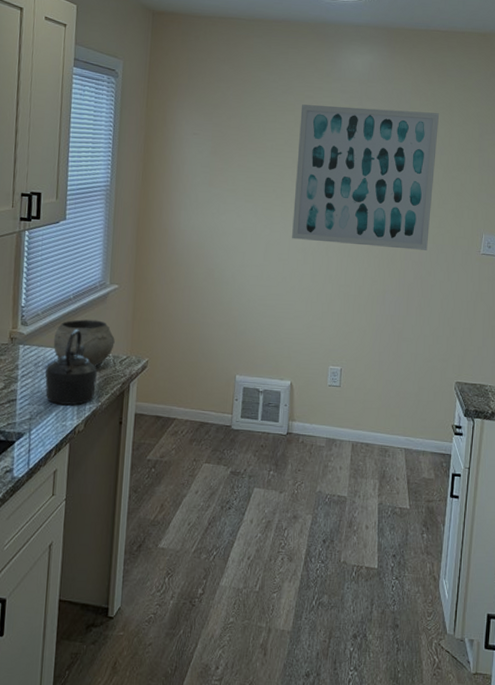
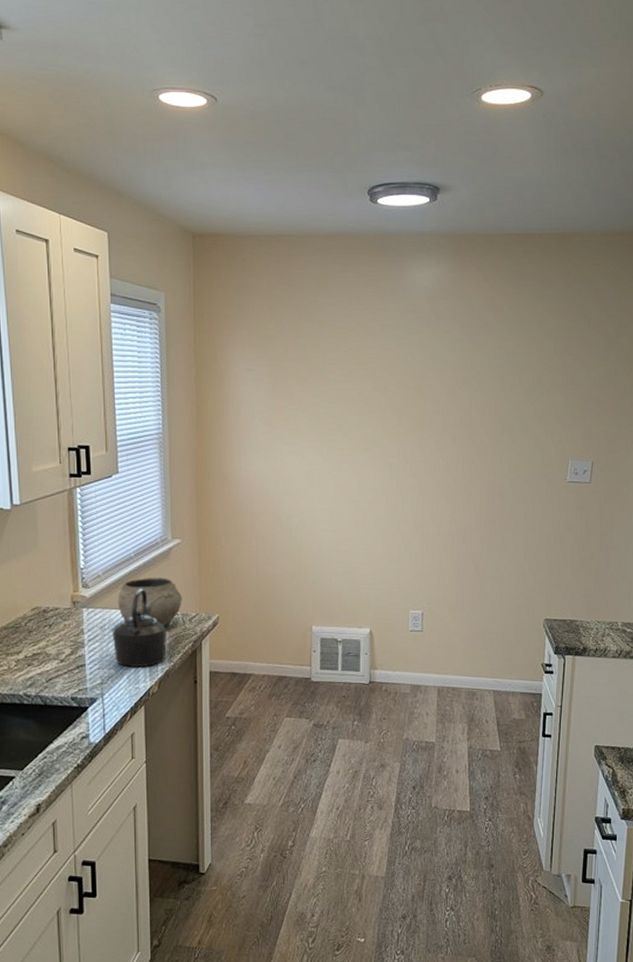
wall art: present [292,104,440,250] -> none [362,328,517,482]

